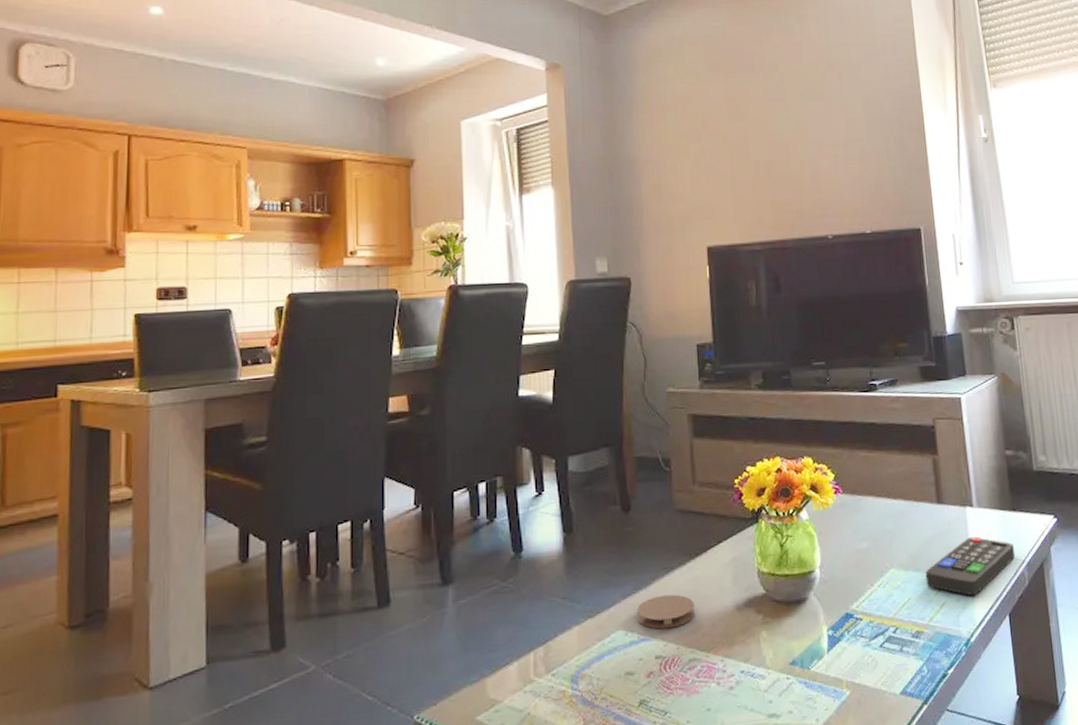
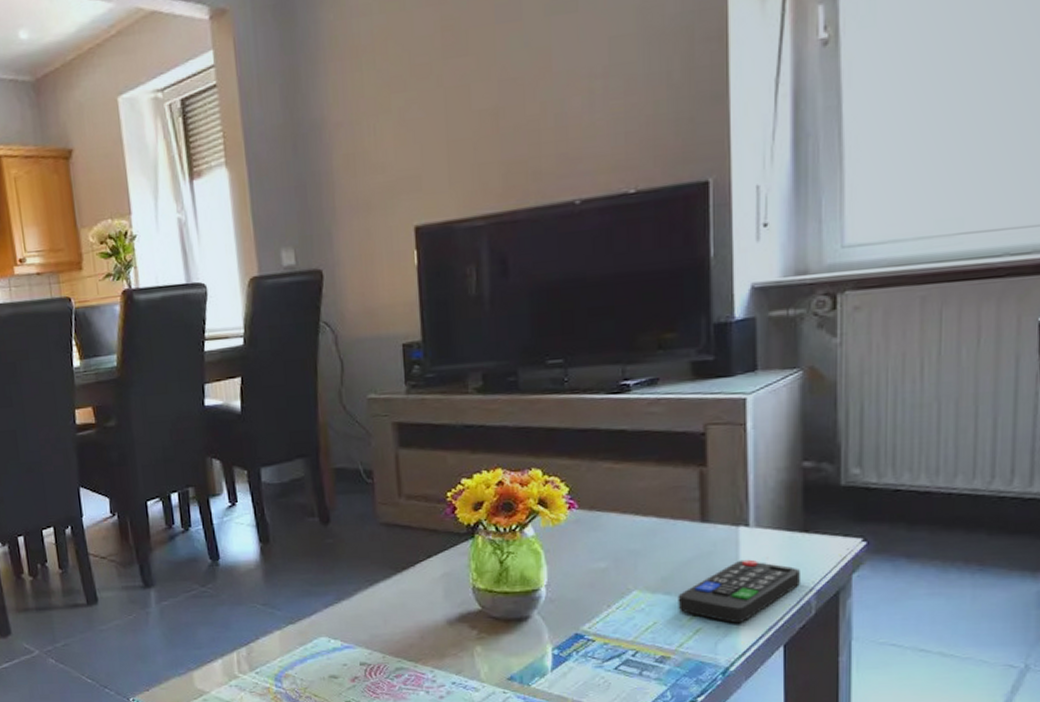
coaster: present [637,594,695,630] -> none [340,606,402,638]

